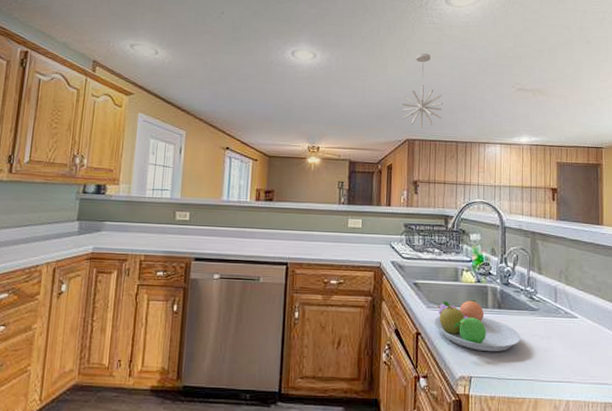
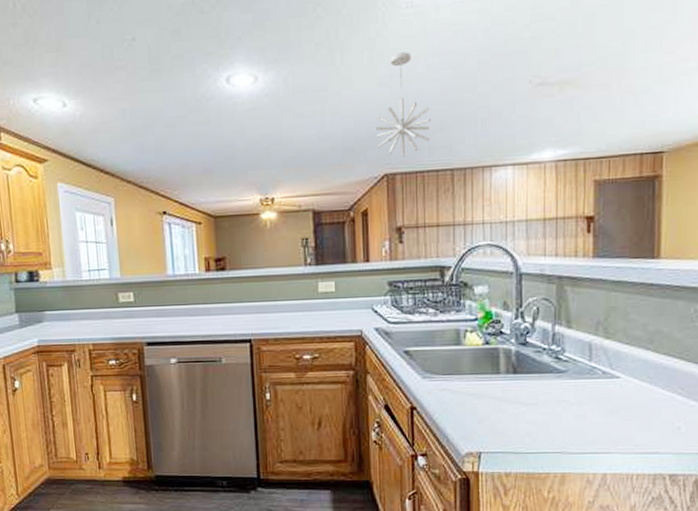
fruit bowl: present [434,300,521,352] -> none [432,366,544,424]

